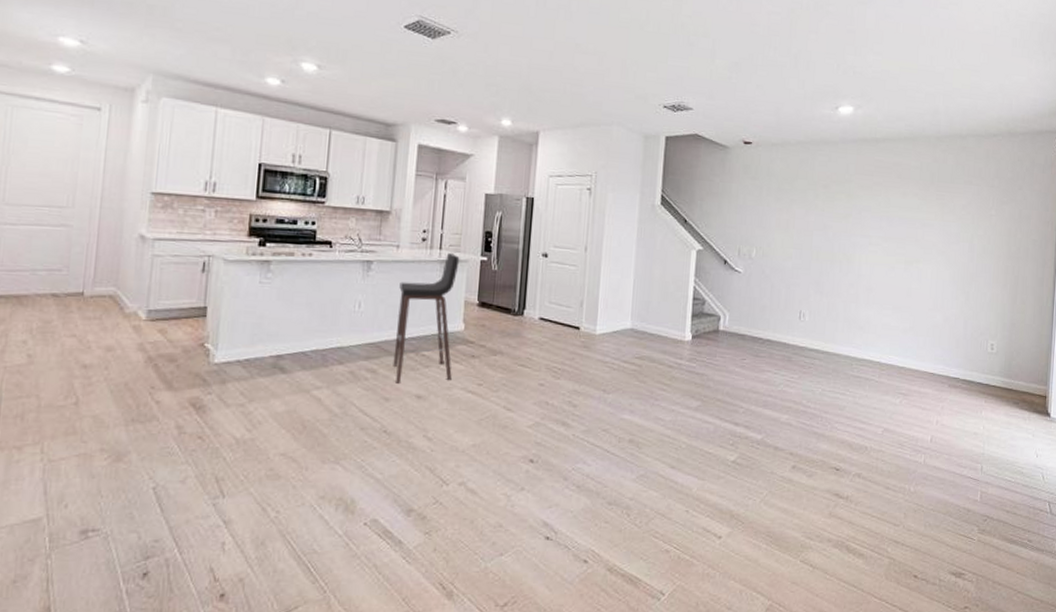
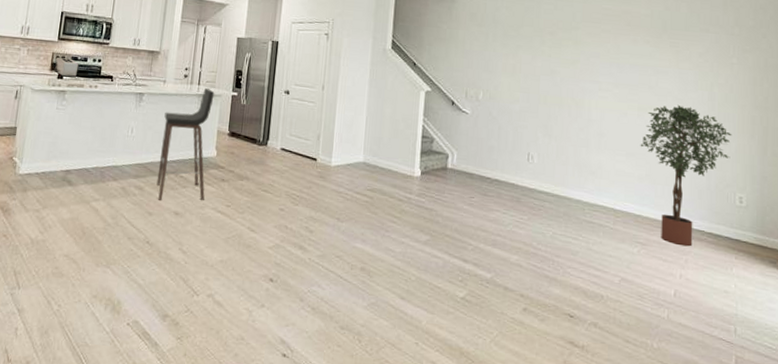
toaster: none [254,219,287,245] -> present [54,57,79,78]
potted tree: none [905,257,988,394] -> present [640,104,732,247]

